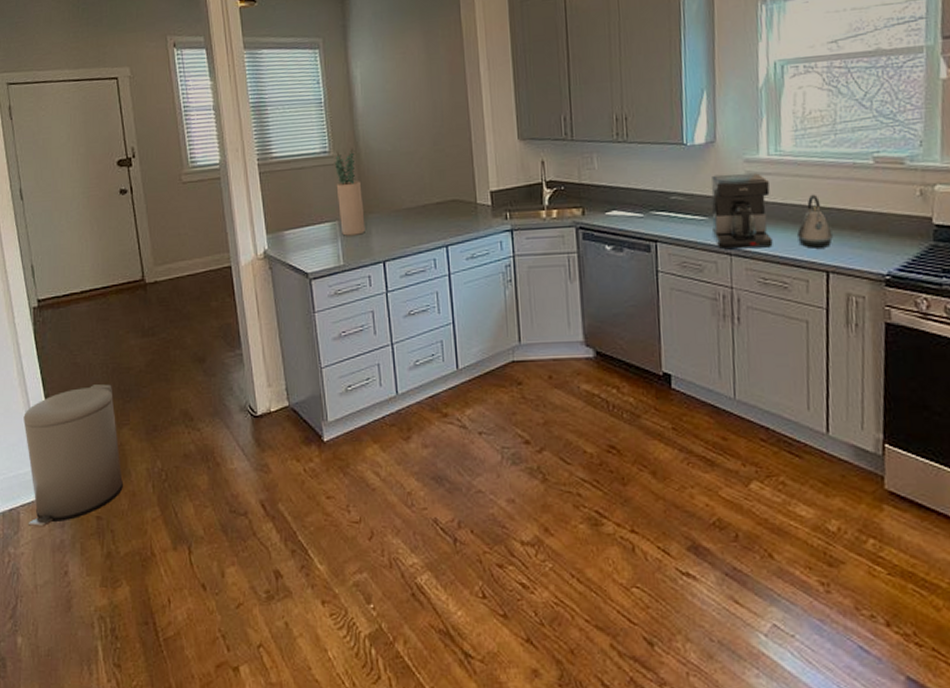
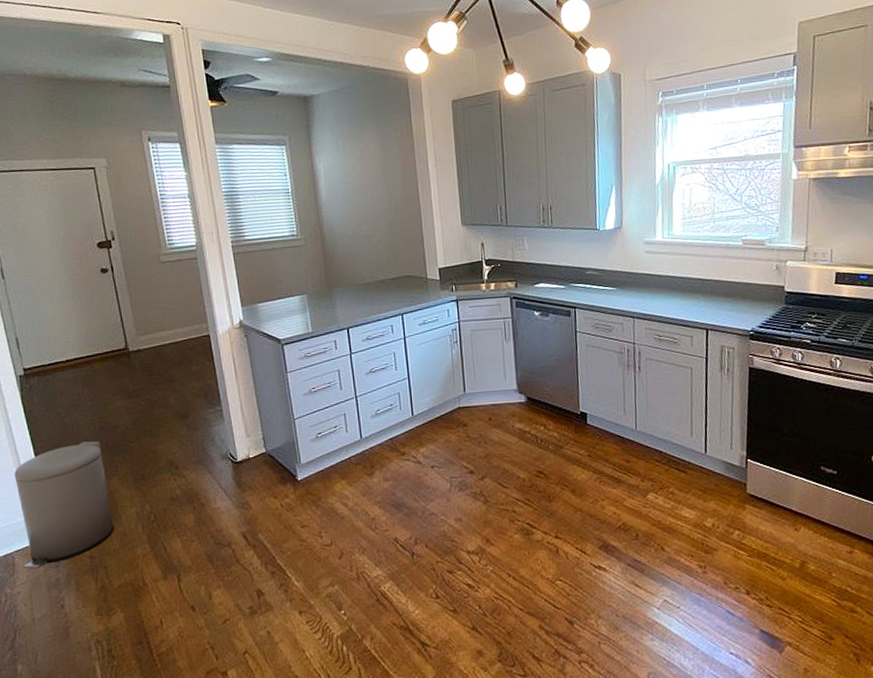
vase: present [335,148,365,236] -> none [302,232,331,307]
coffee maker: present [711,173,773,249] -> none [618,252,666,313]
kettle: present [796,194,833,249] -> none [683,269,711,312]

